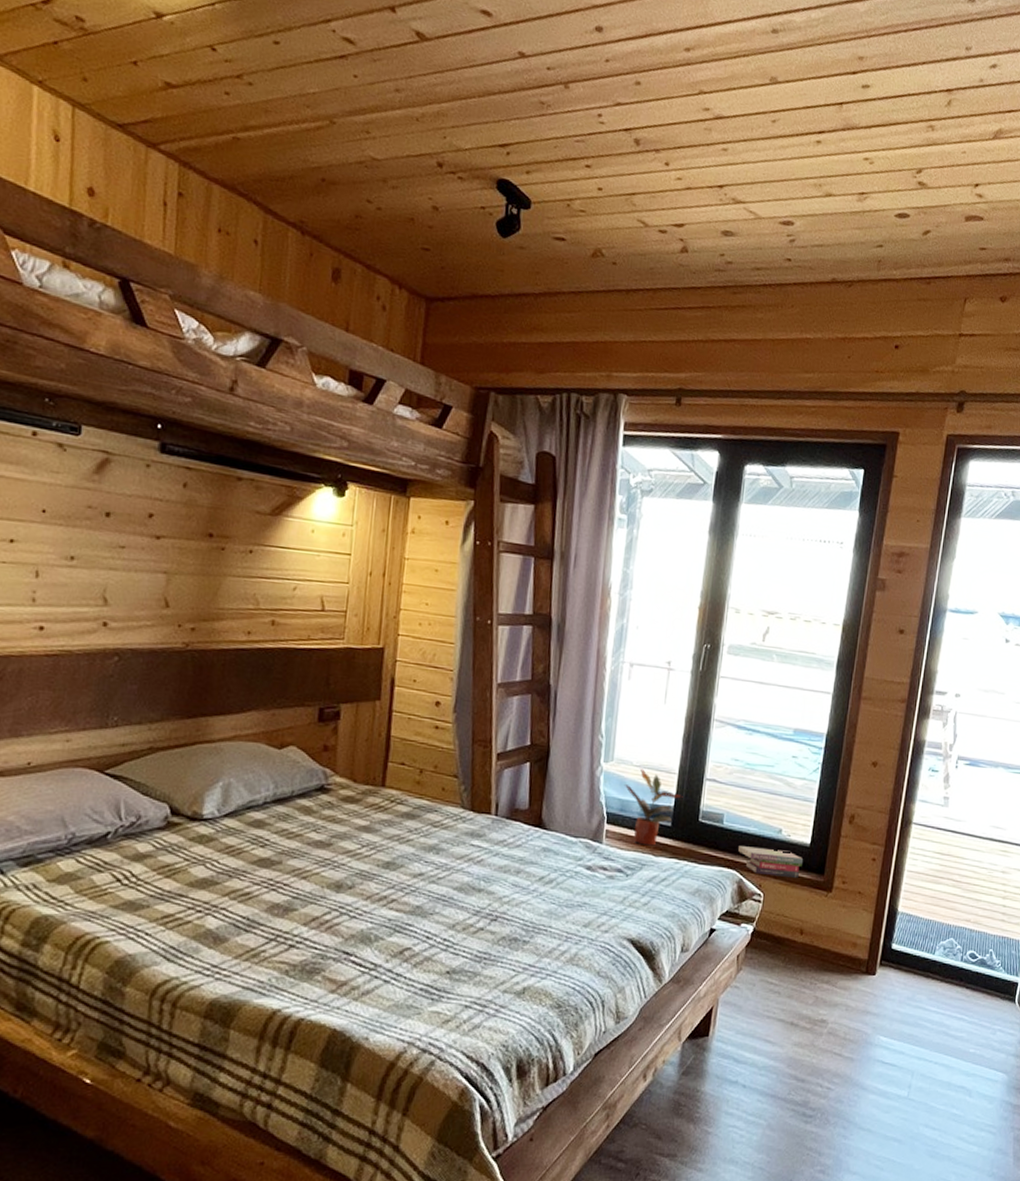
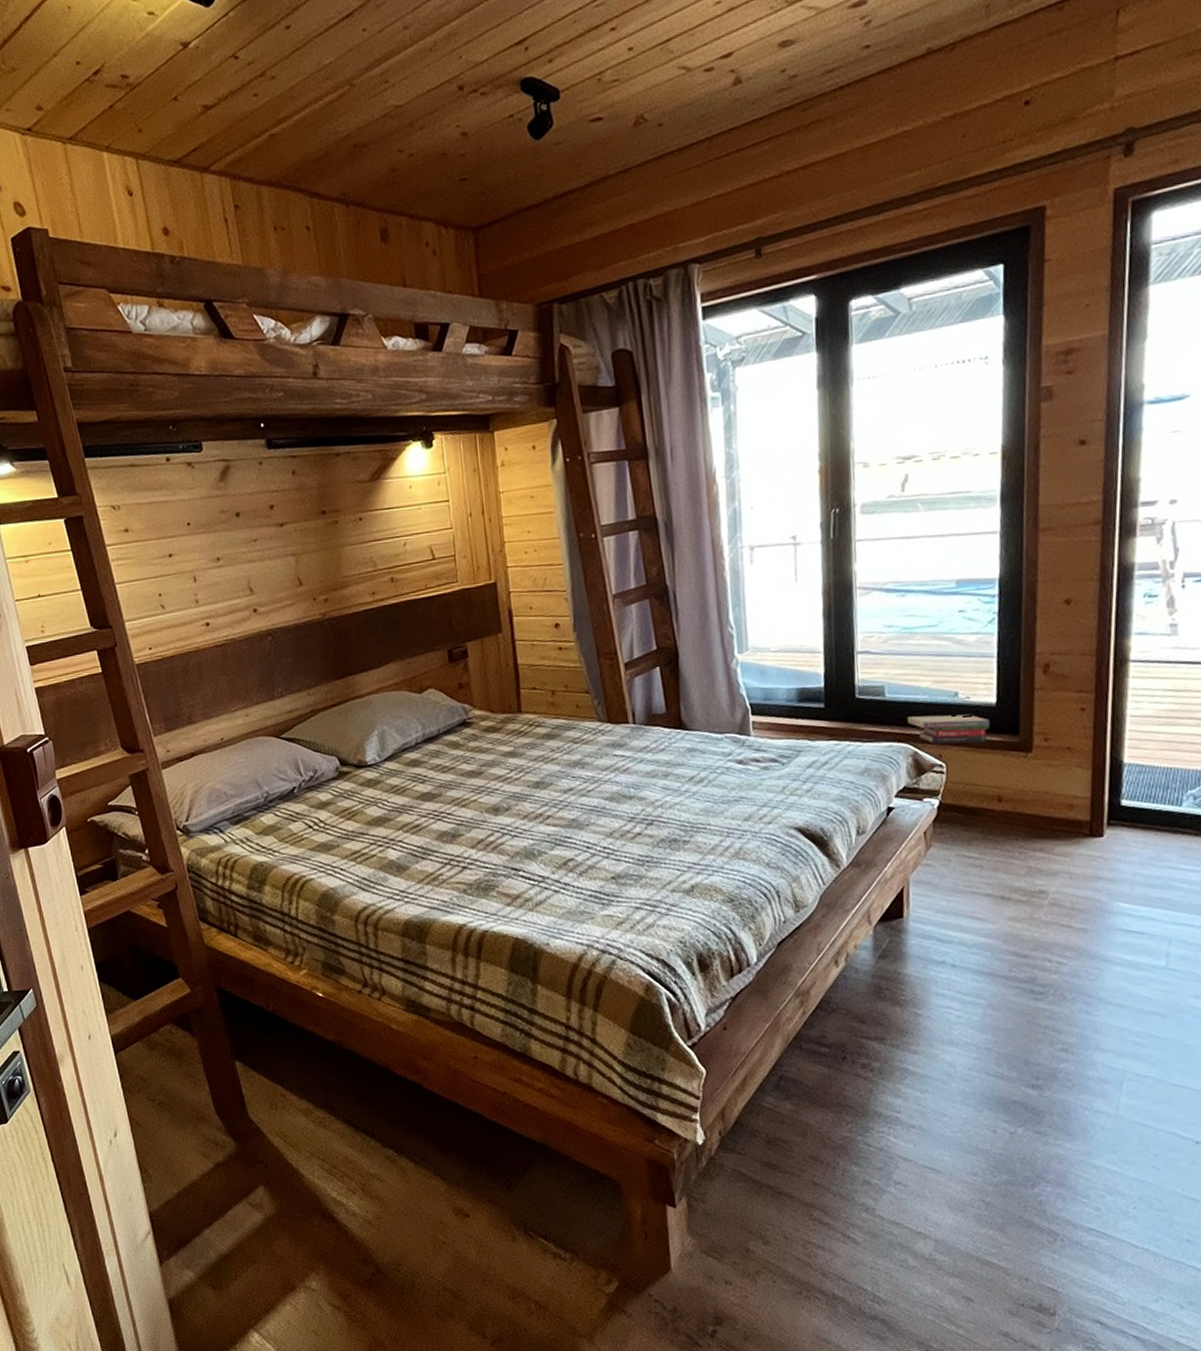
potted plant: present [624,768,683,846] -> none [764,653,833,731]

